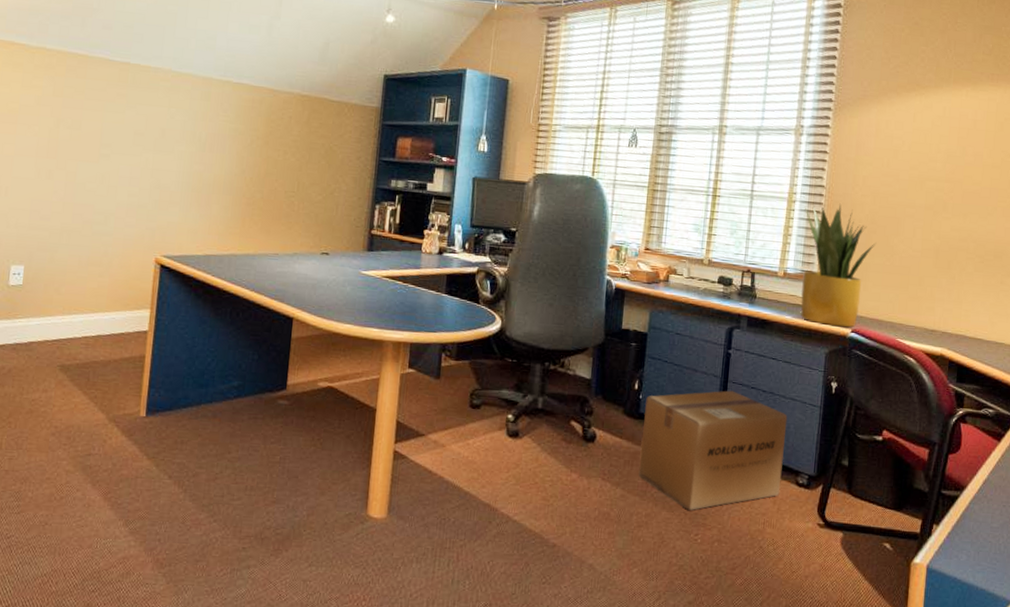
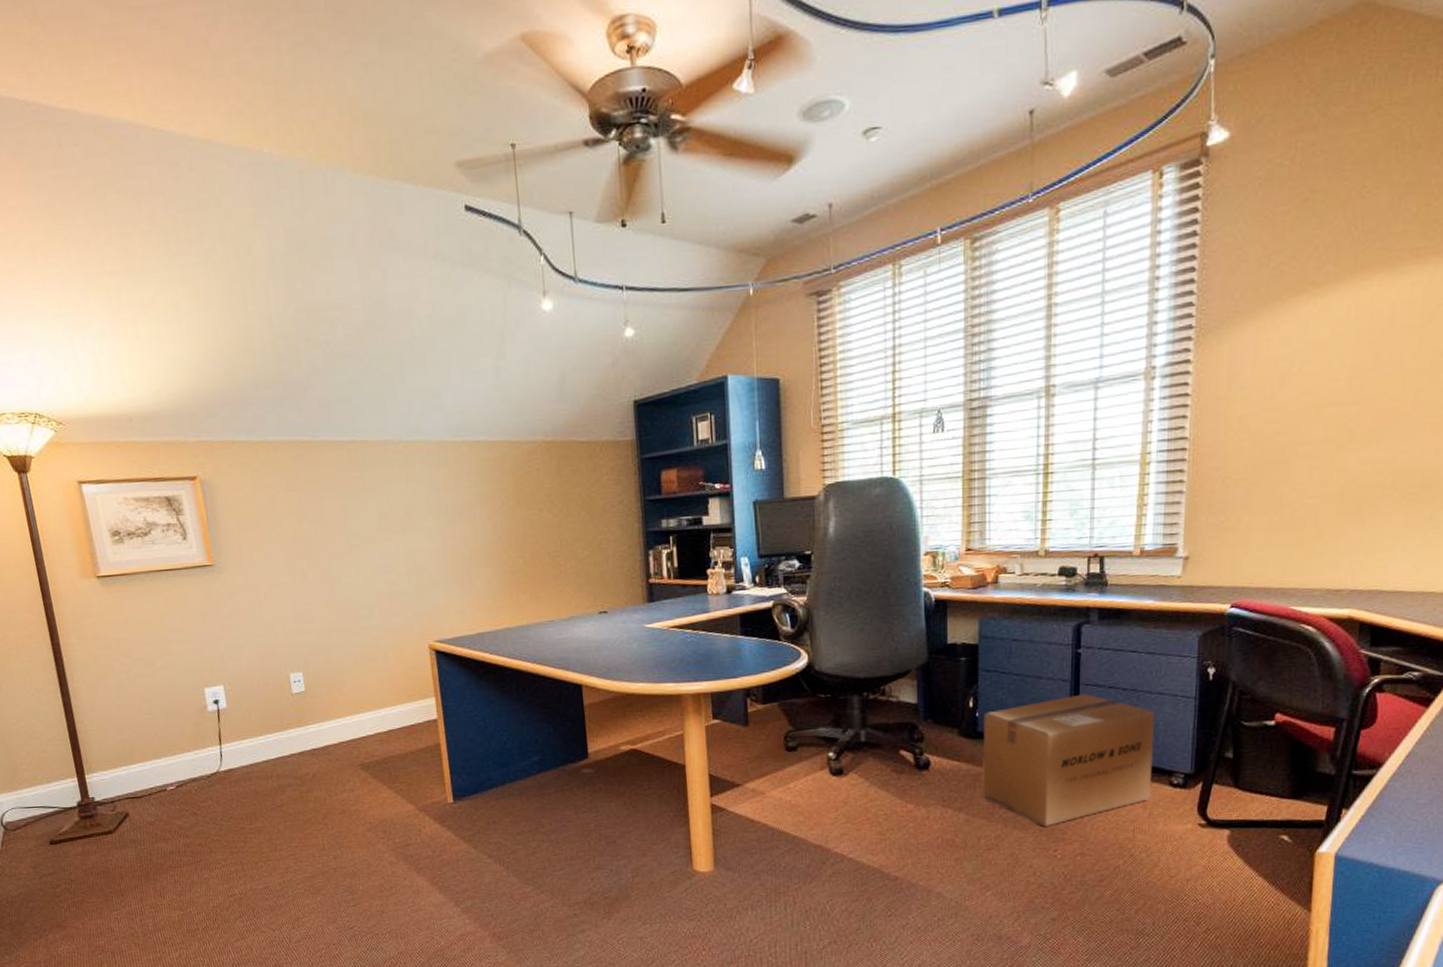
planter: present [800,203,877,328] -> none [1163,455,1260,604]

